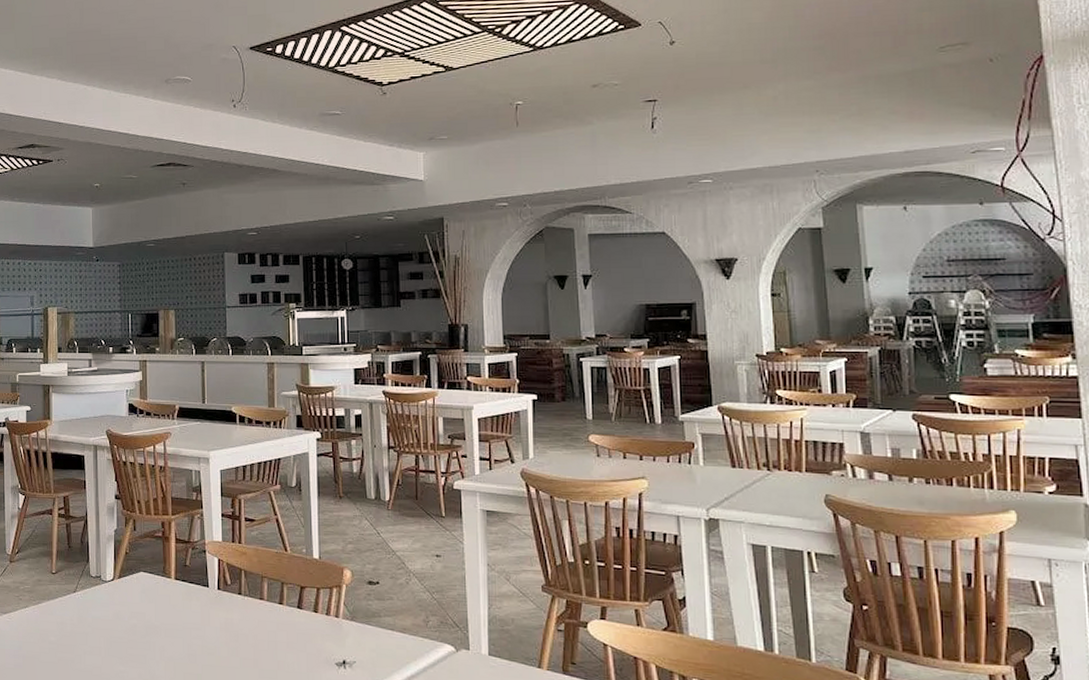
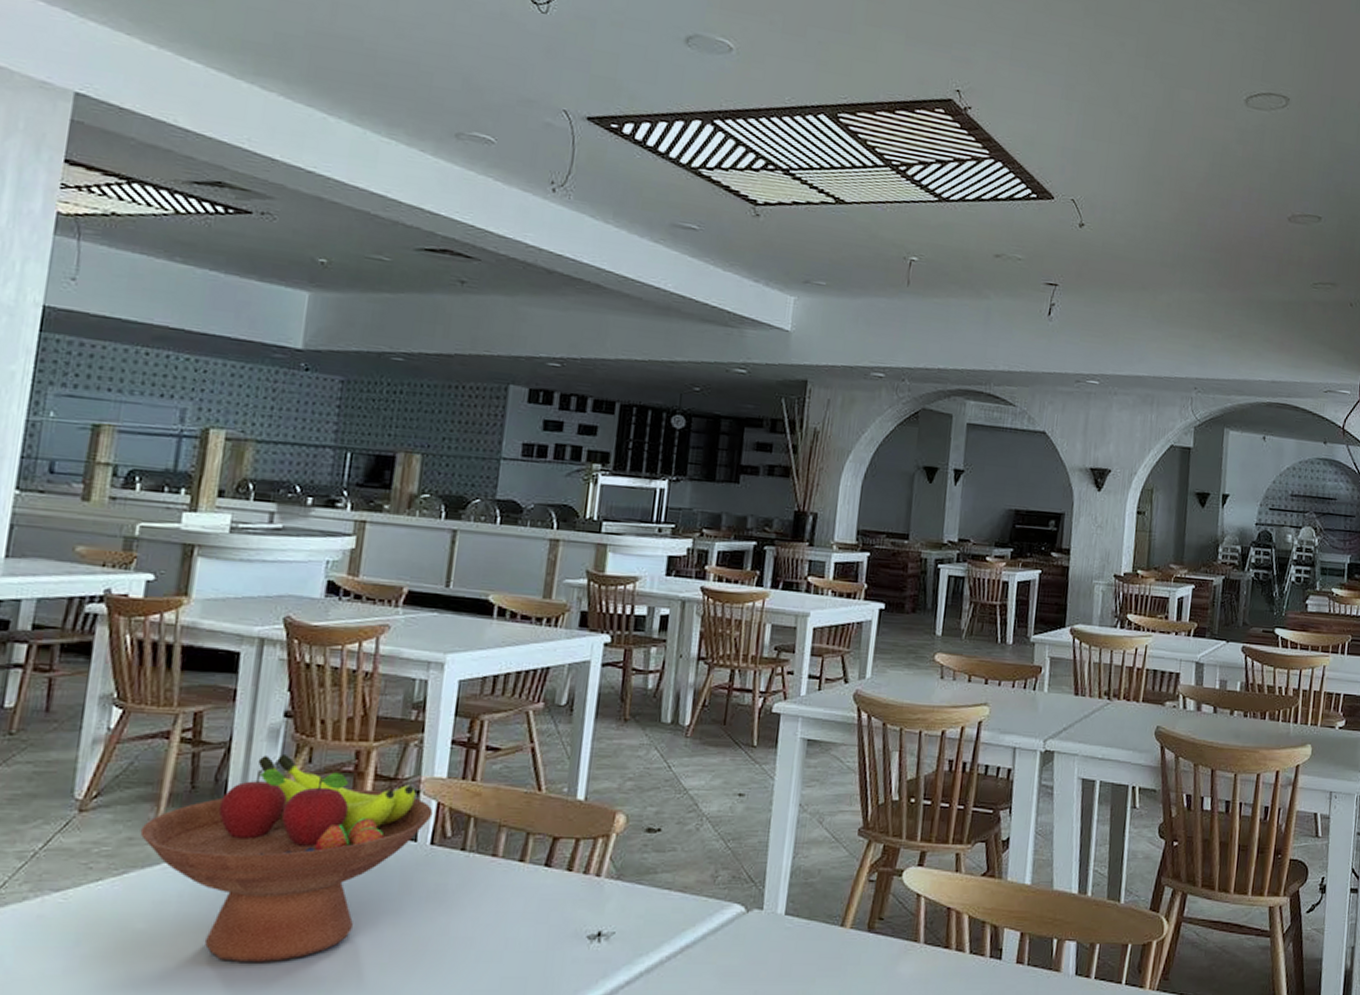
fruit bowl: none [44,524,216,668] -> present [140,753,433,962]

